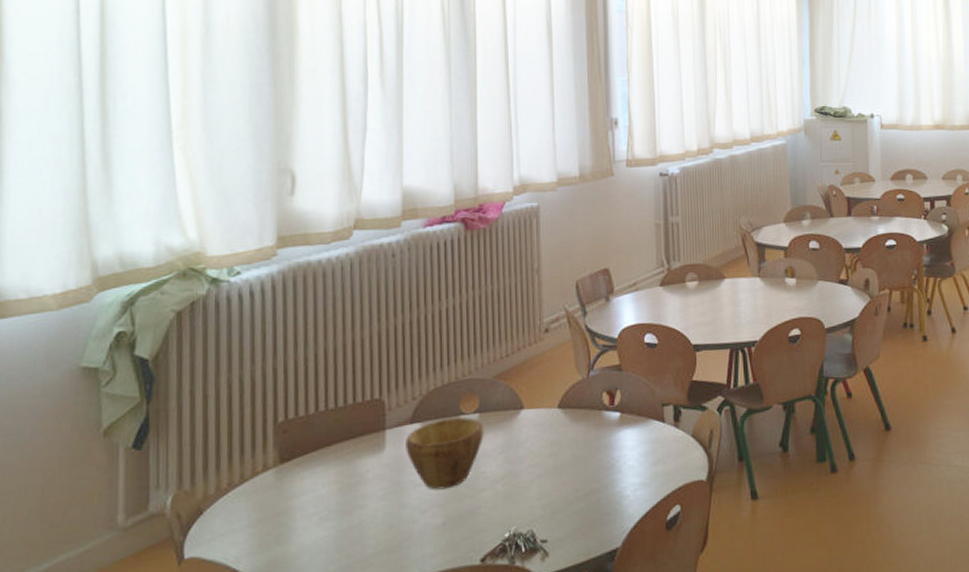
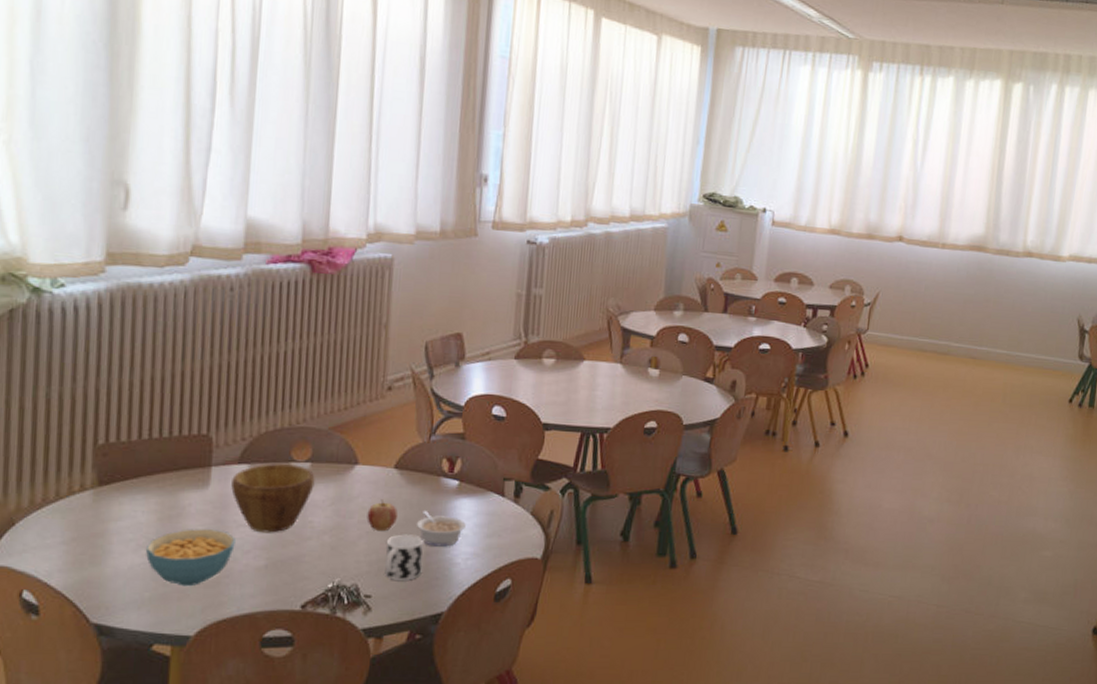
cereal bowl: none [327,492,413,555] -> present [145,529,235,587]
fruit: none [536,440,566,474] -> present [367,499,399,532]
cup: none [558,472,594,521] -> present [385,534,423,580]
legume: none [583,445,631,482] -> present [416,510,466,547]

